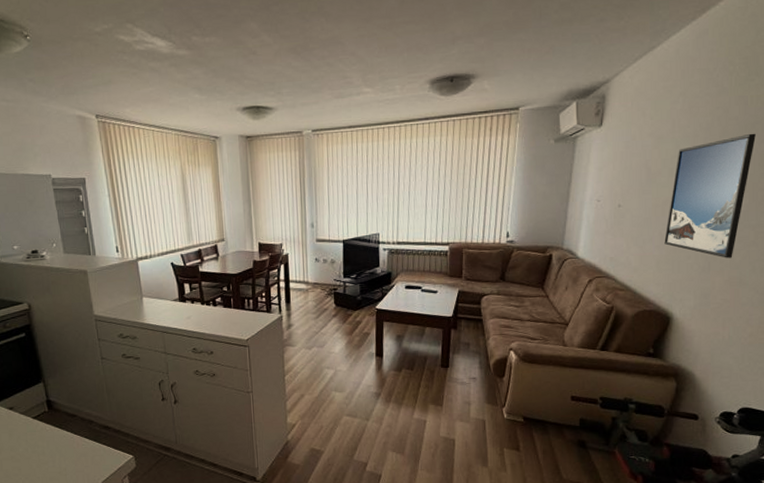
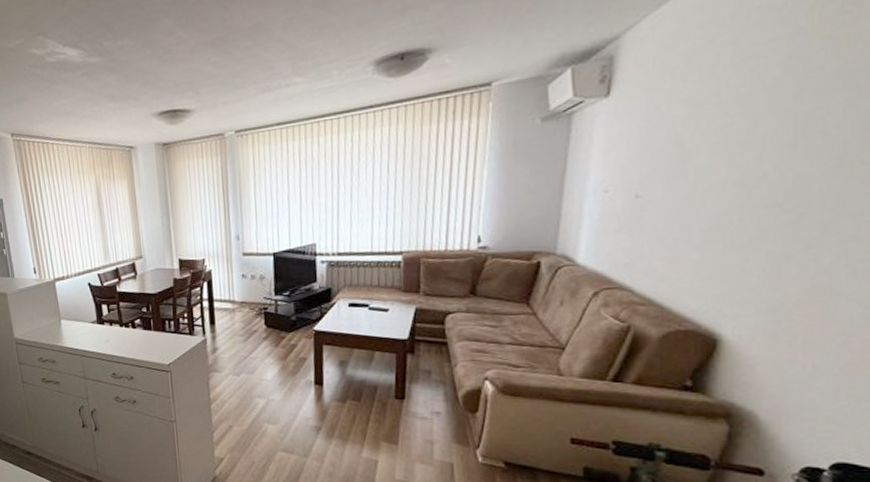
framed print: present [664,133,756,258] -> none [707,85,855,260]

